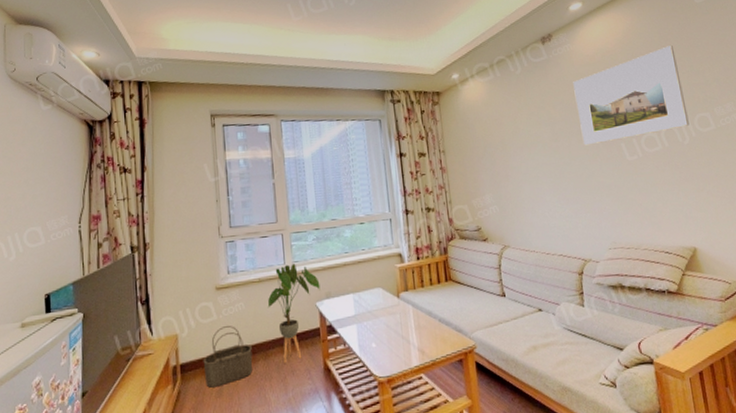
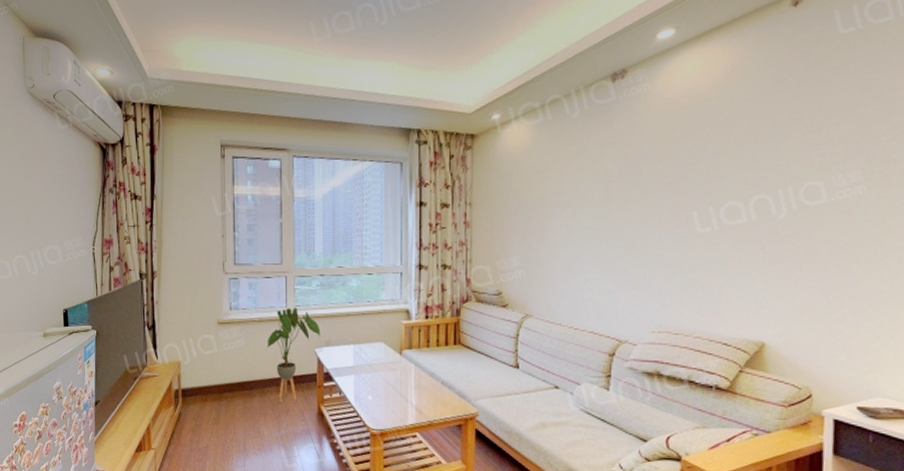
wicker basket: present [203,326,253,388] -> none [203,360,249,414]
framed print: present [573,46,690,146] -> none [643,91,793,211]

